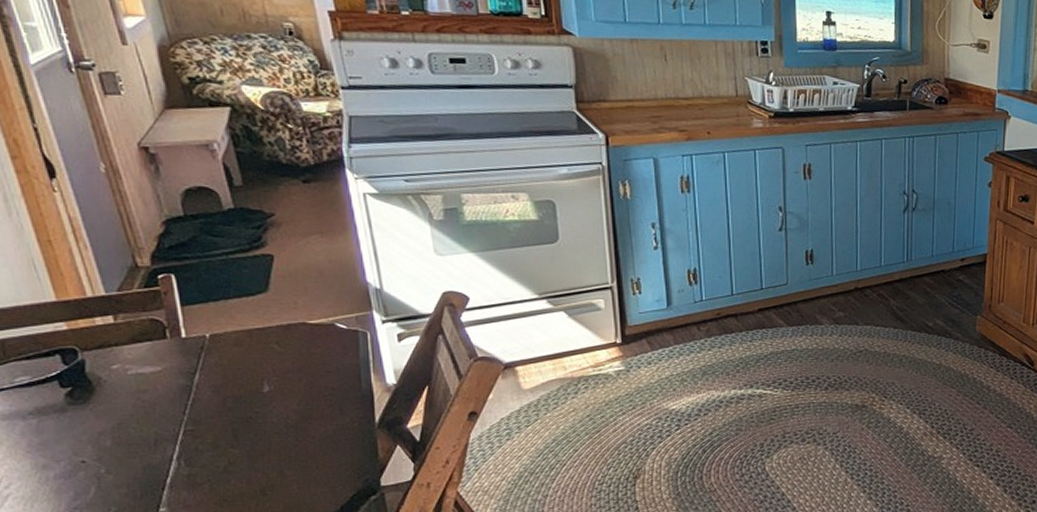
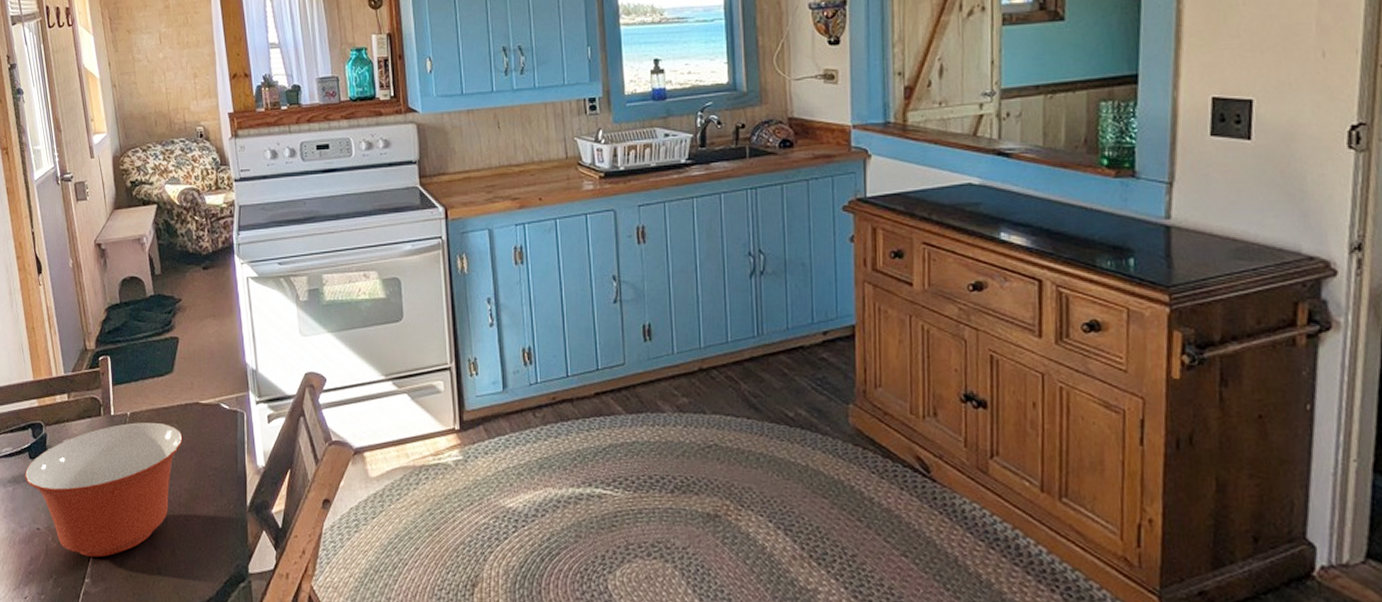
mixing bowl: none [54,345,287,486] -> present [24,422,183,557]

